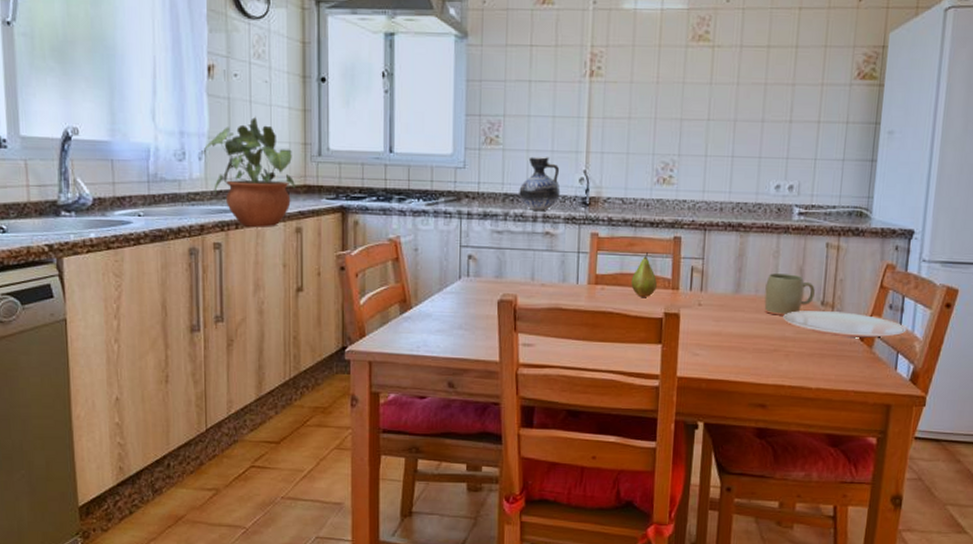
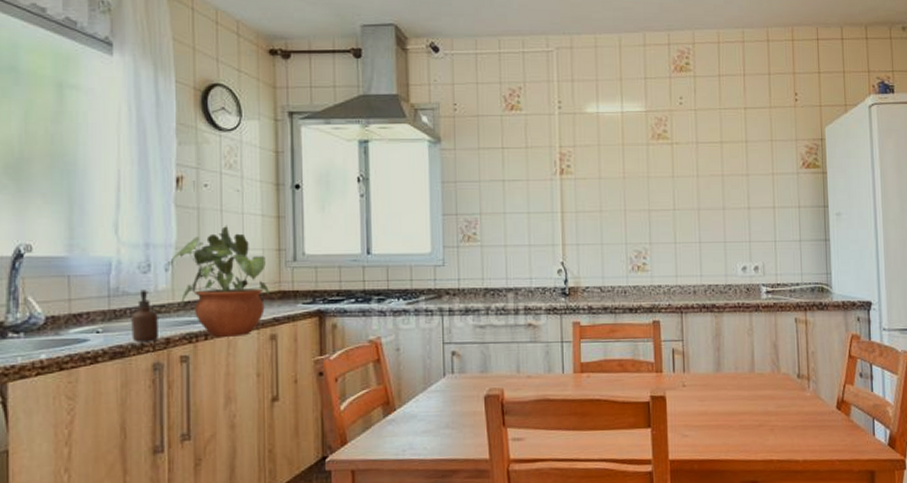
soap dispenser: none [169,177,195,228] -> present [131,289,160,343]
ceramic jug: present [519,156,561,211] -> none [499,250,540,303]
fruit: present [631,252,657,297] -> none [616,338,641,382]
mug: present [764,273,815,316] -> none [744,350,790,391]
plate: present [783,311,907,339] -> none [764,383,878,409]

